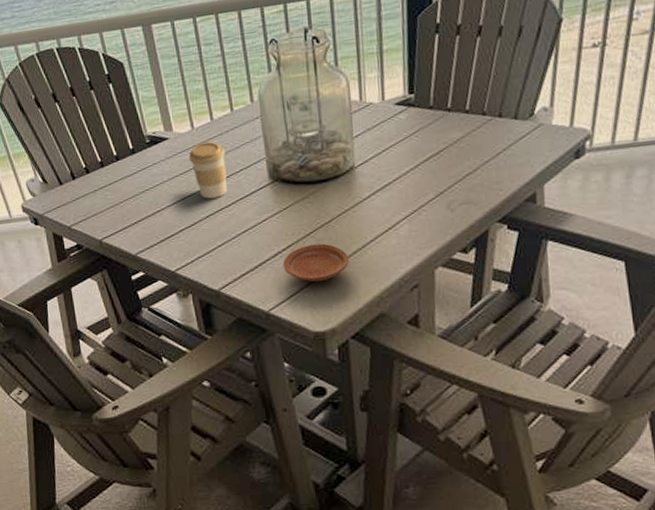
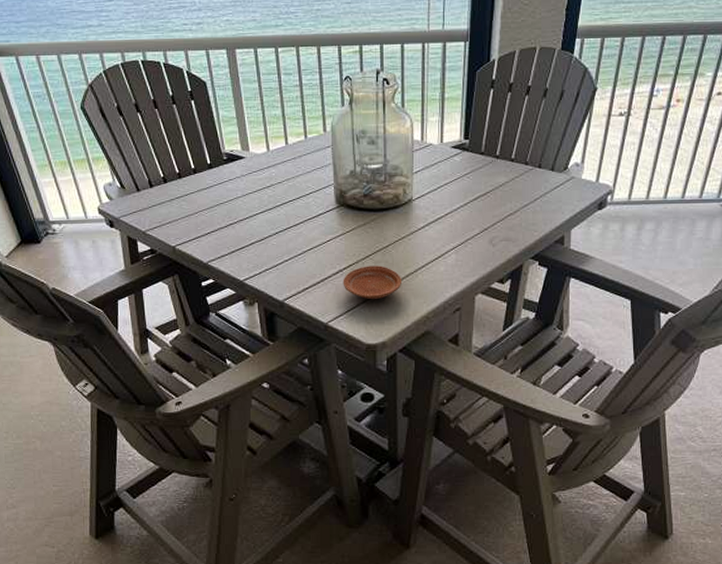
coffee cup: present [189,142,228,199] -> none [264,165,297,217]

